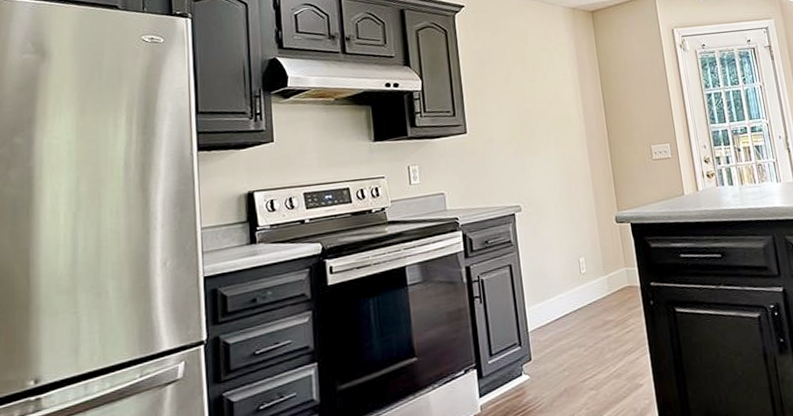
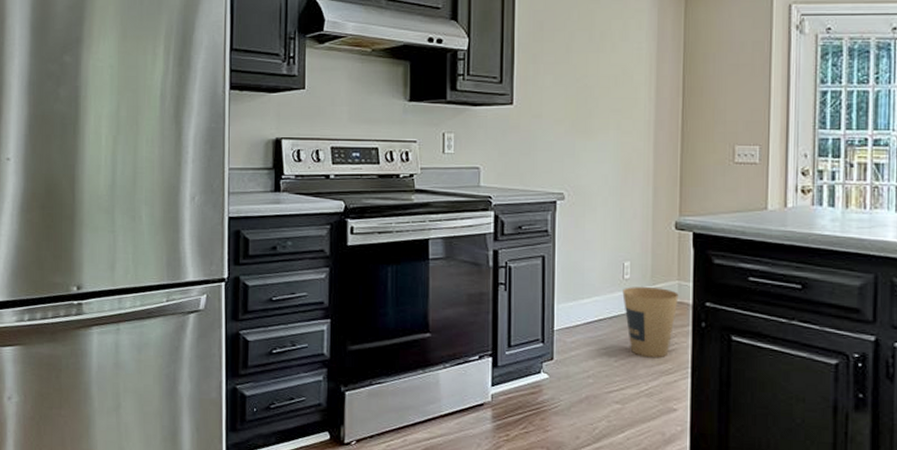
trash can: none [581,276,629,342] -> present [622,287,679,358]

